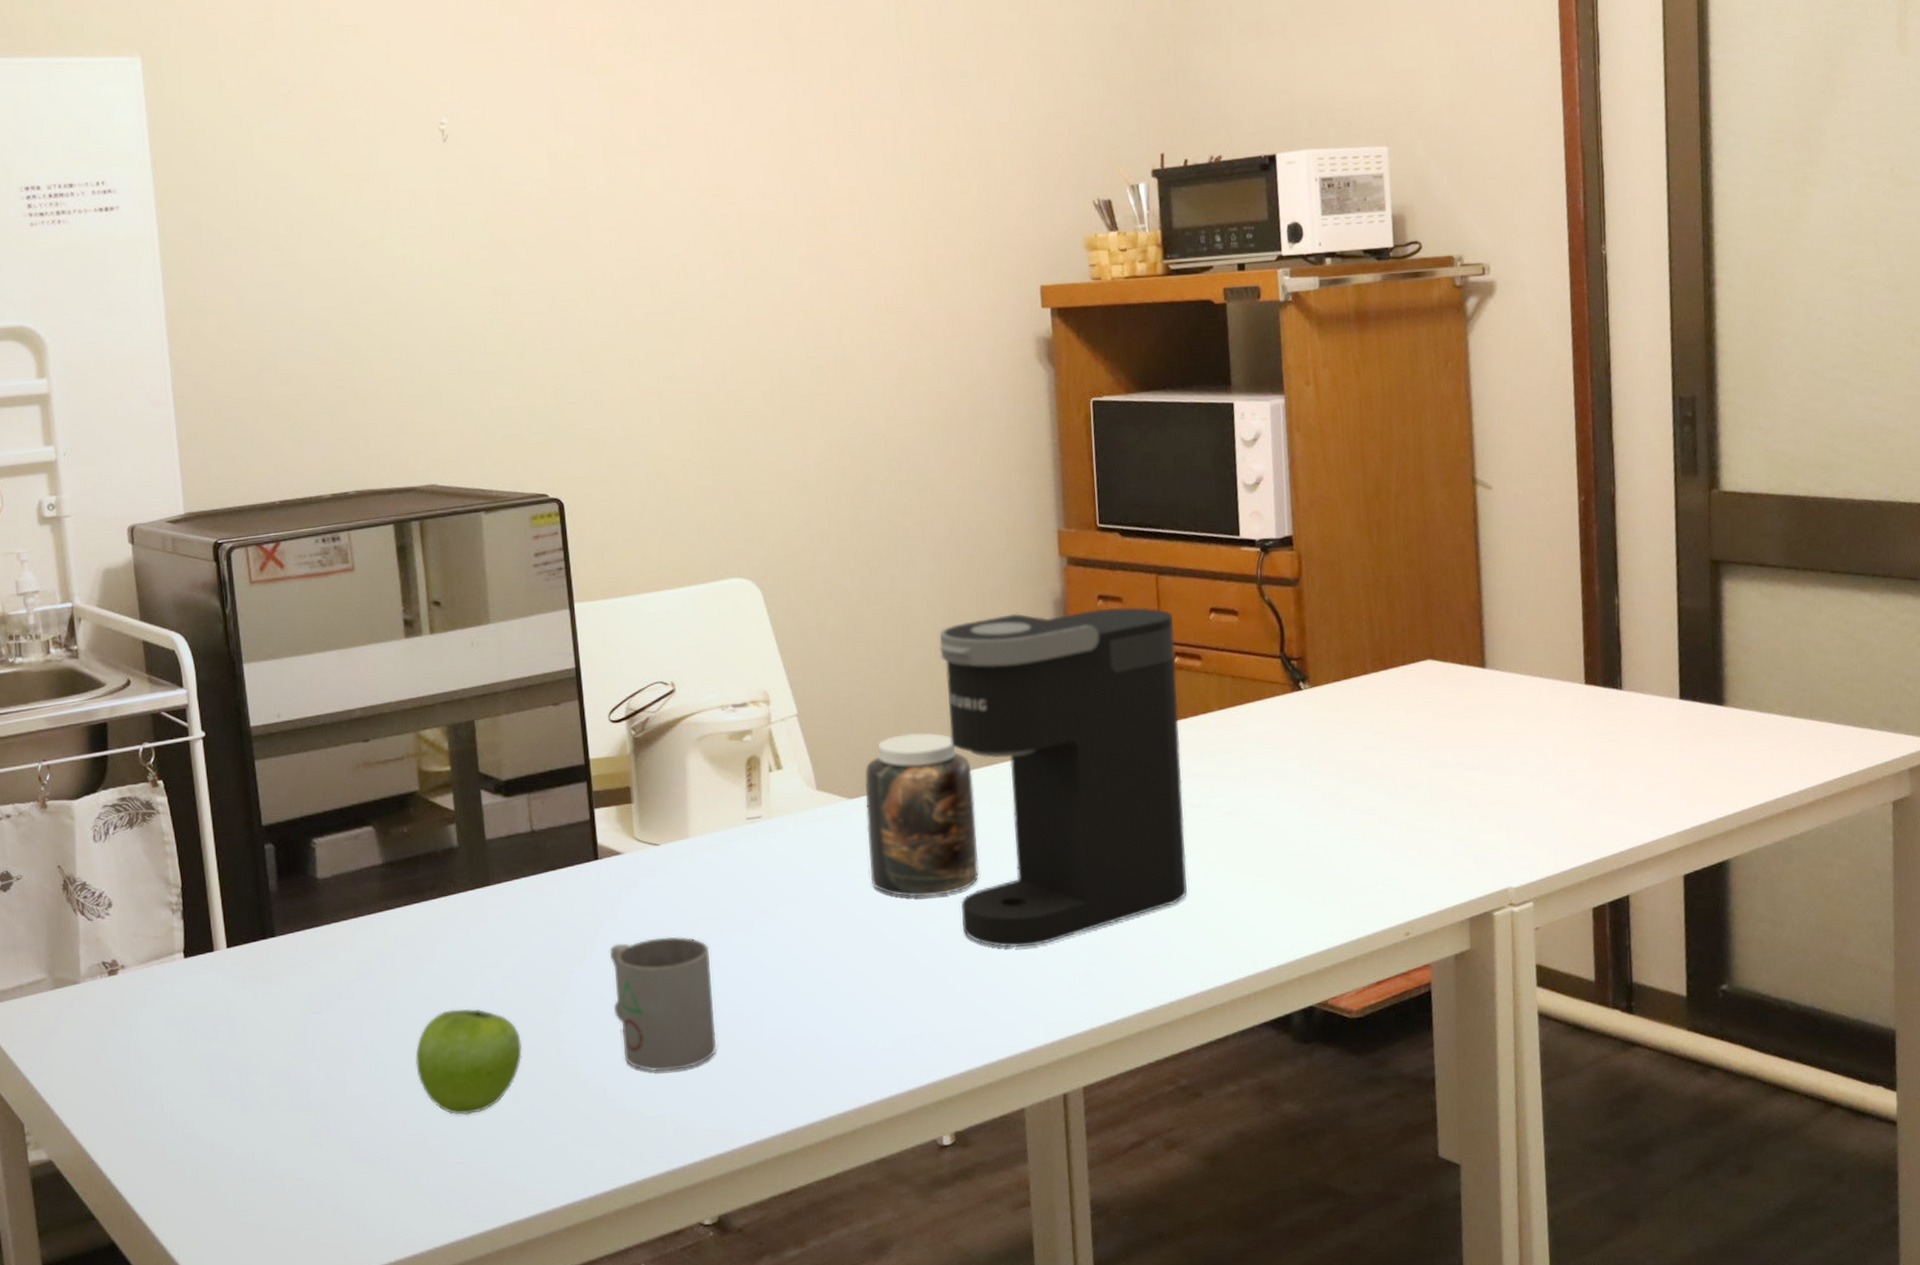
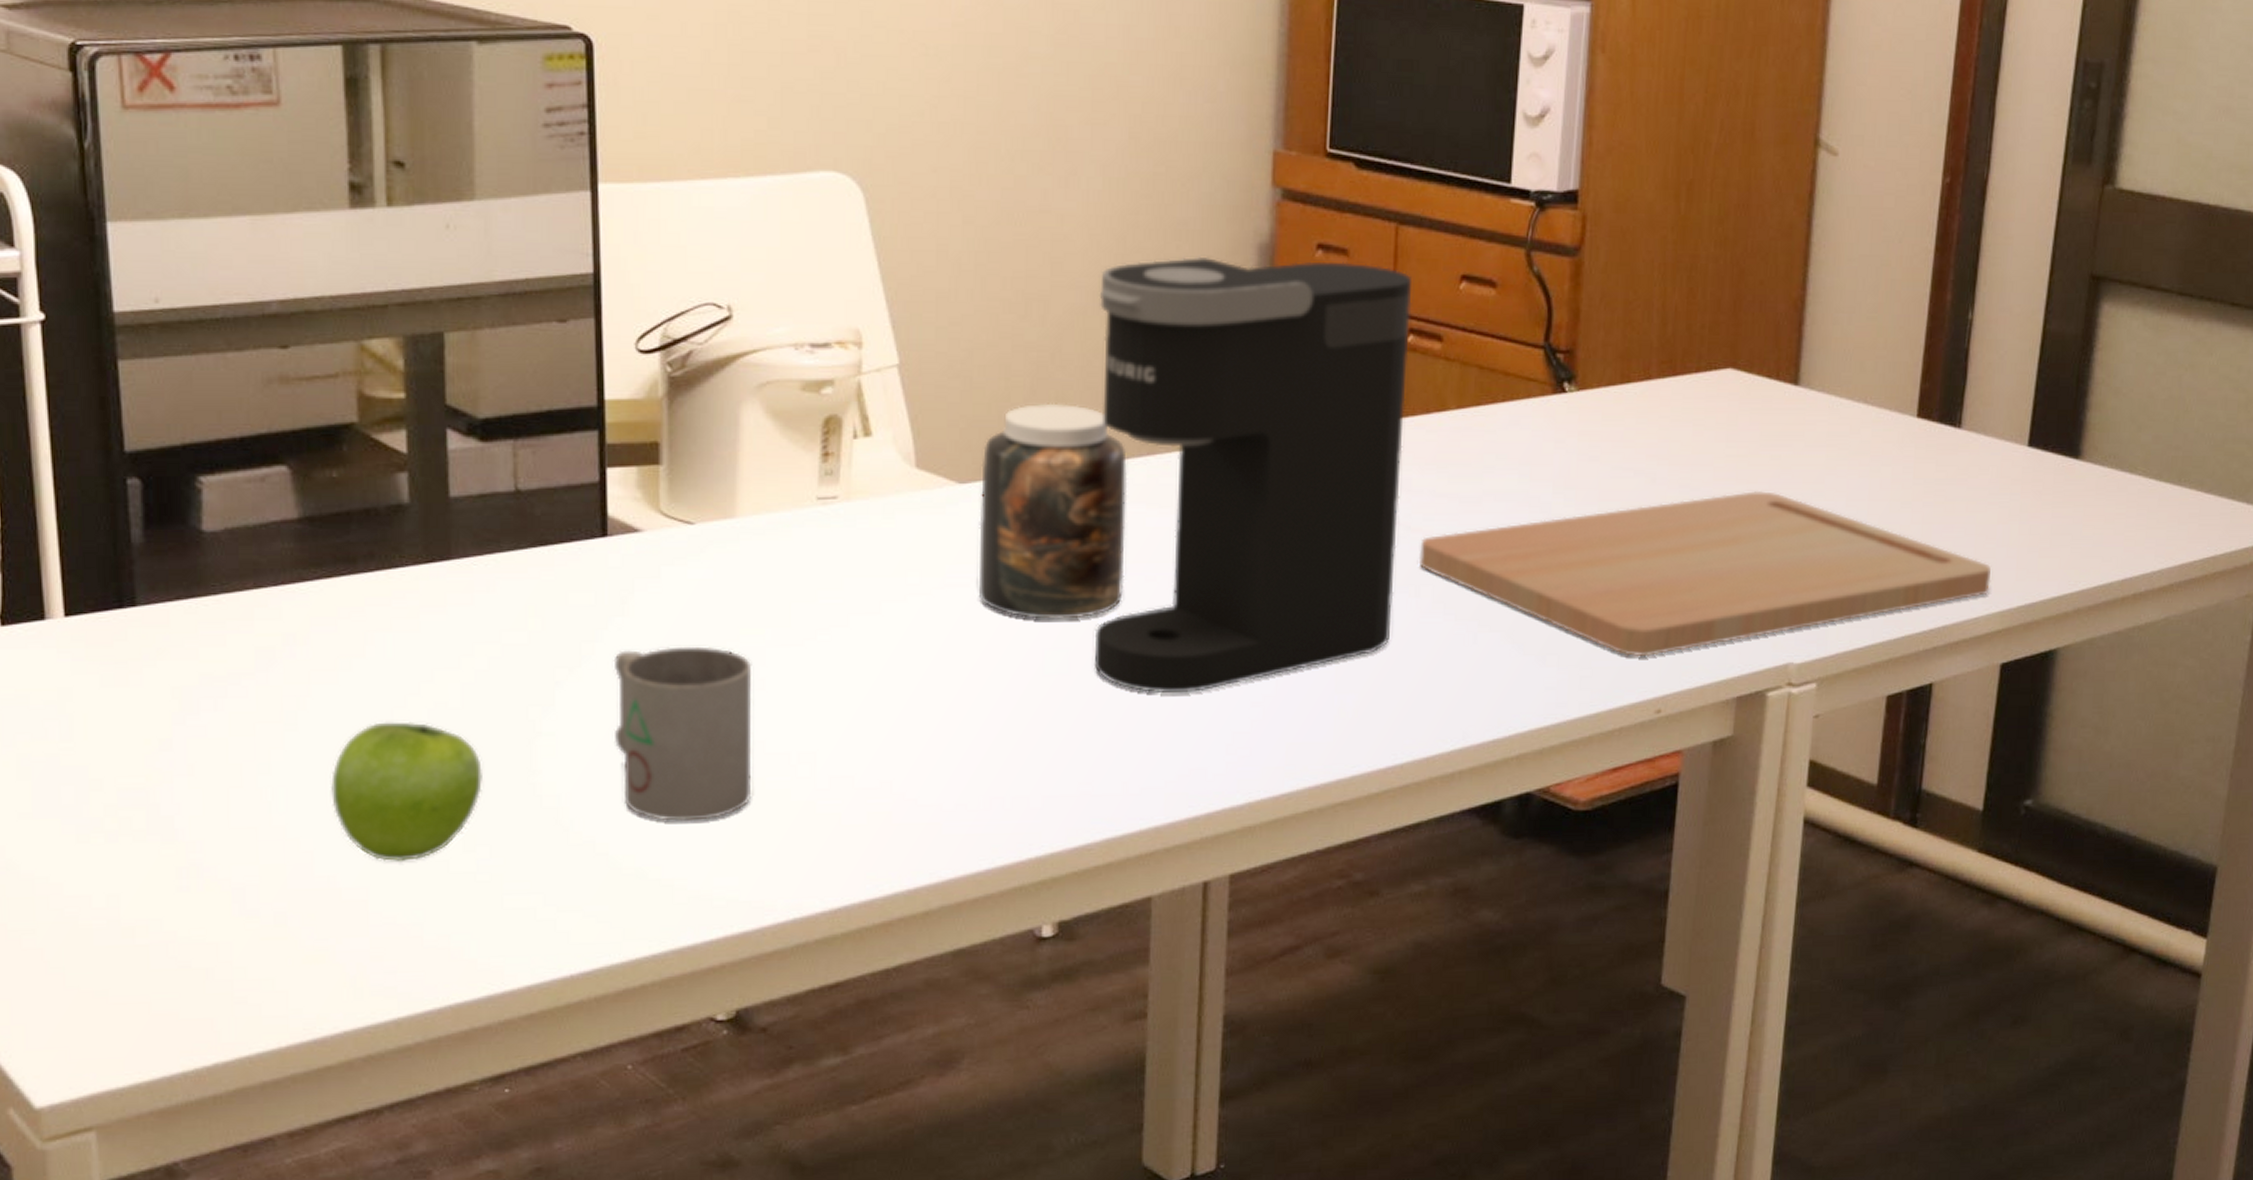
cutting board: none [1202,753,1666,892] -> present [1419,491,1991,657]

